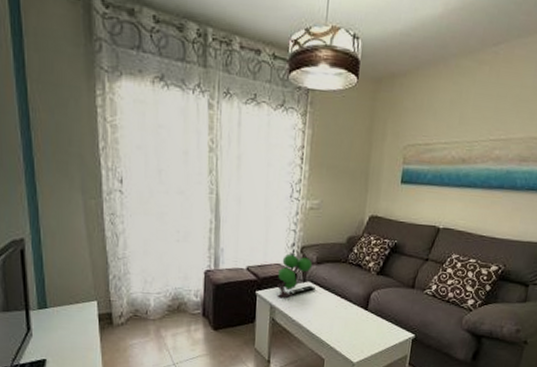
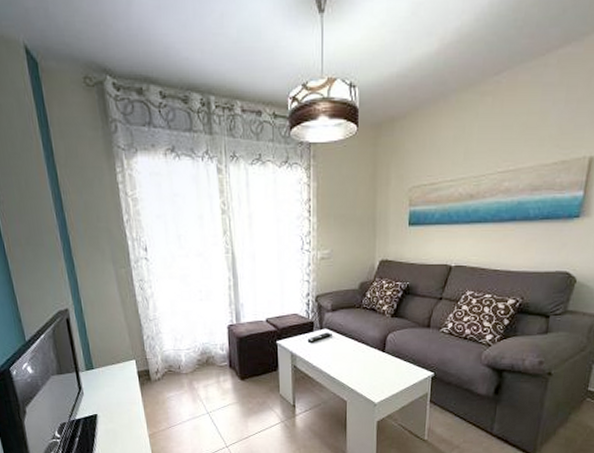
plant: present [277,253,312,299] -> none [296,303,327,346]

